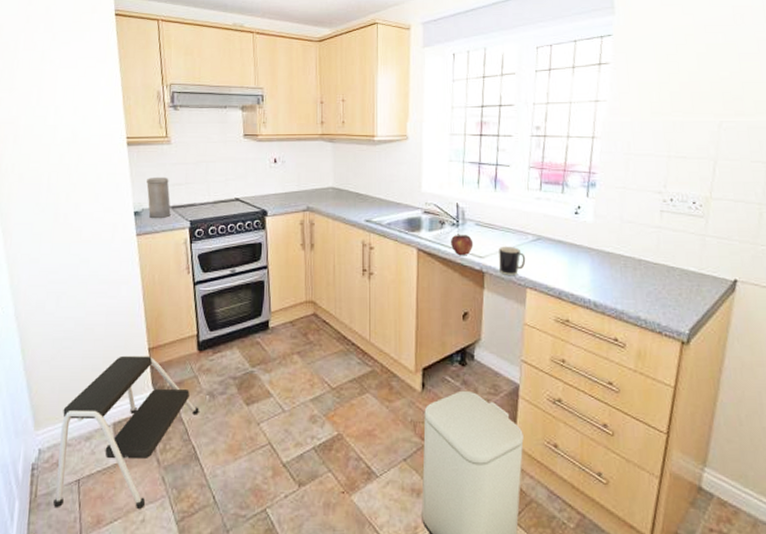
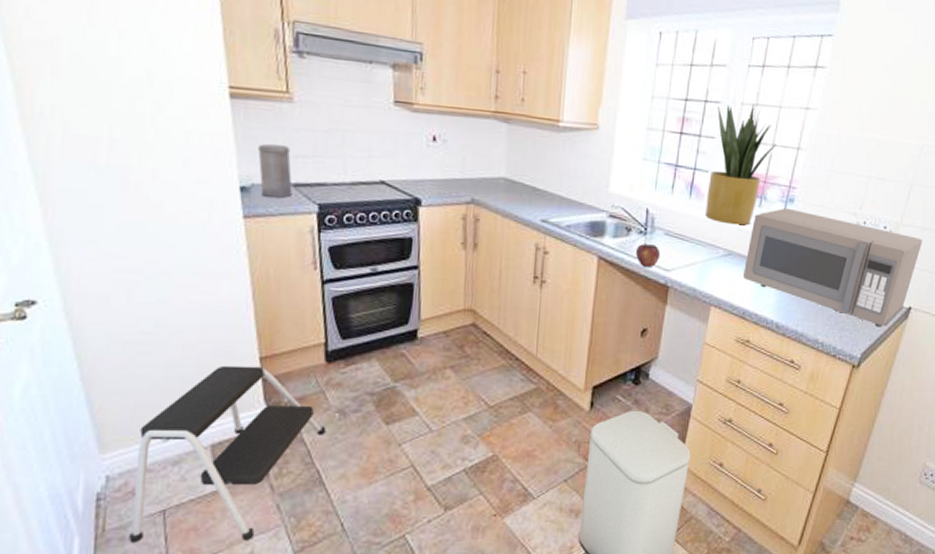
mug: present [499,246,526,275] -> none [685,259,714,291]
planter: none [510,102,571,212] -> present [705,103,776,226]
microwave: none [554,192,738,302] -> present [743,208,923,328]

